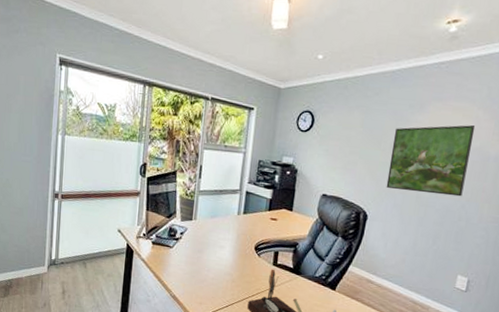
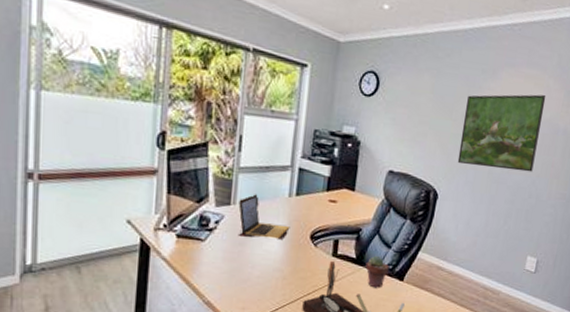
laptop: none [197,212,238,249] -> present [238,194,290,239]
potted succulent: none [301,266,323,295] -> present [365,255,389,288]

